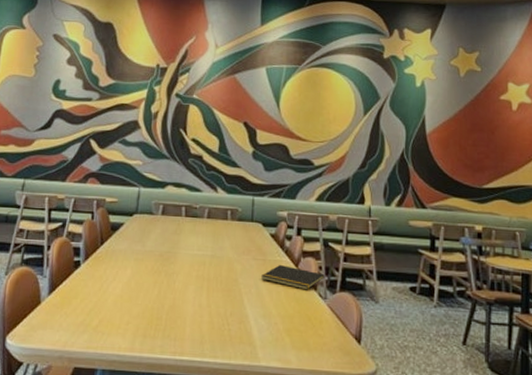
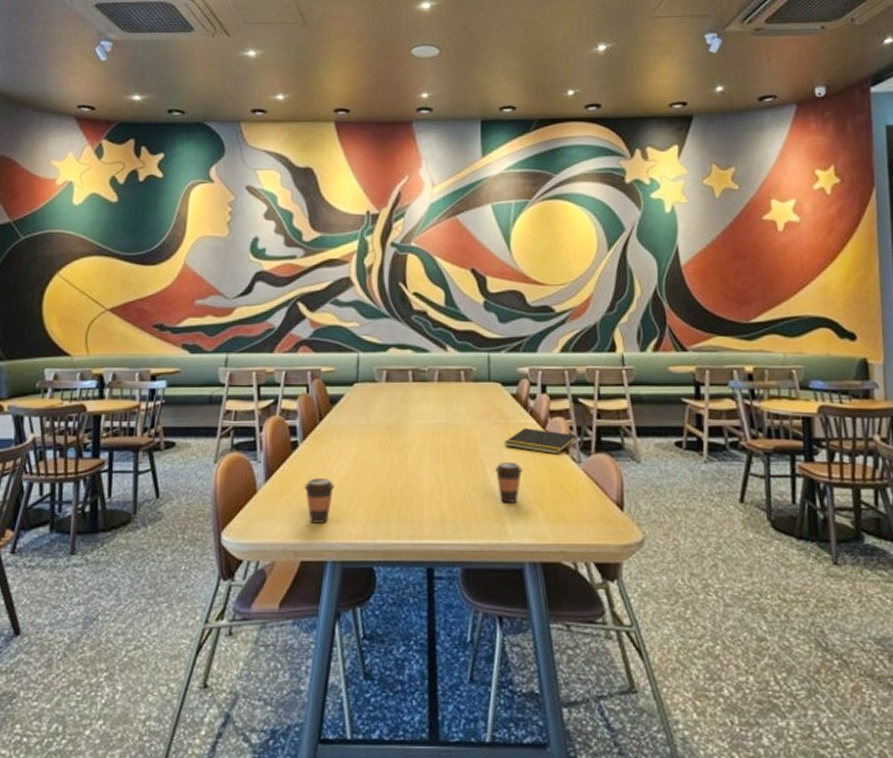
coffee cup: none [82,294,110,335] -> present [304,477,335,523]
coffee cup: none [250,293,276,330] -> present [494,461,523,503]

